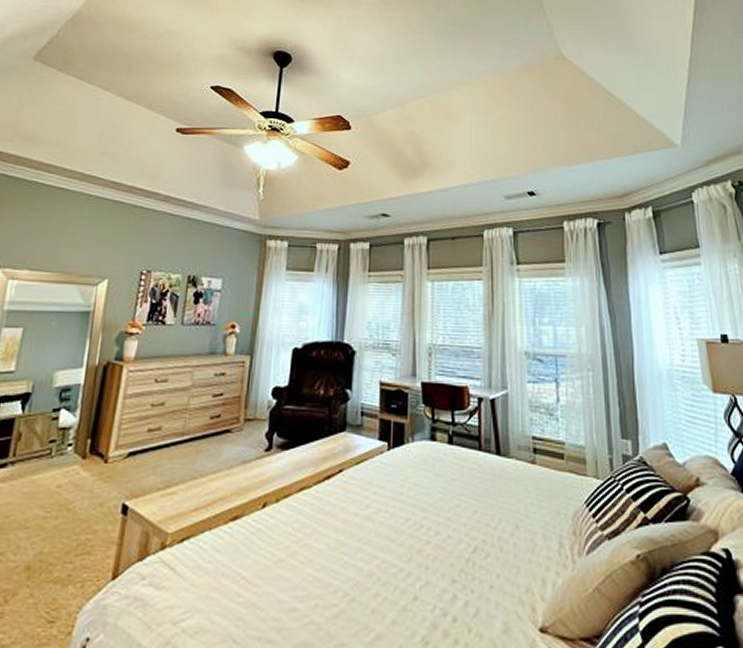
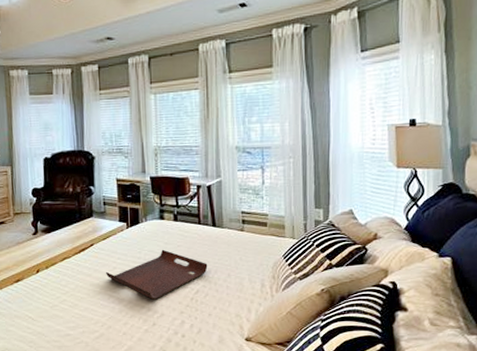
serving tray: none [356,483,490,559] -> present [106,249,208,300]

